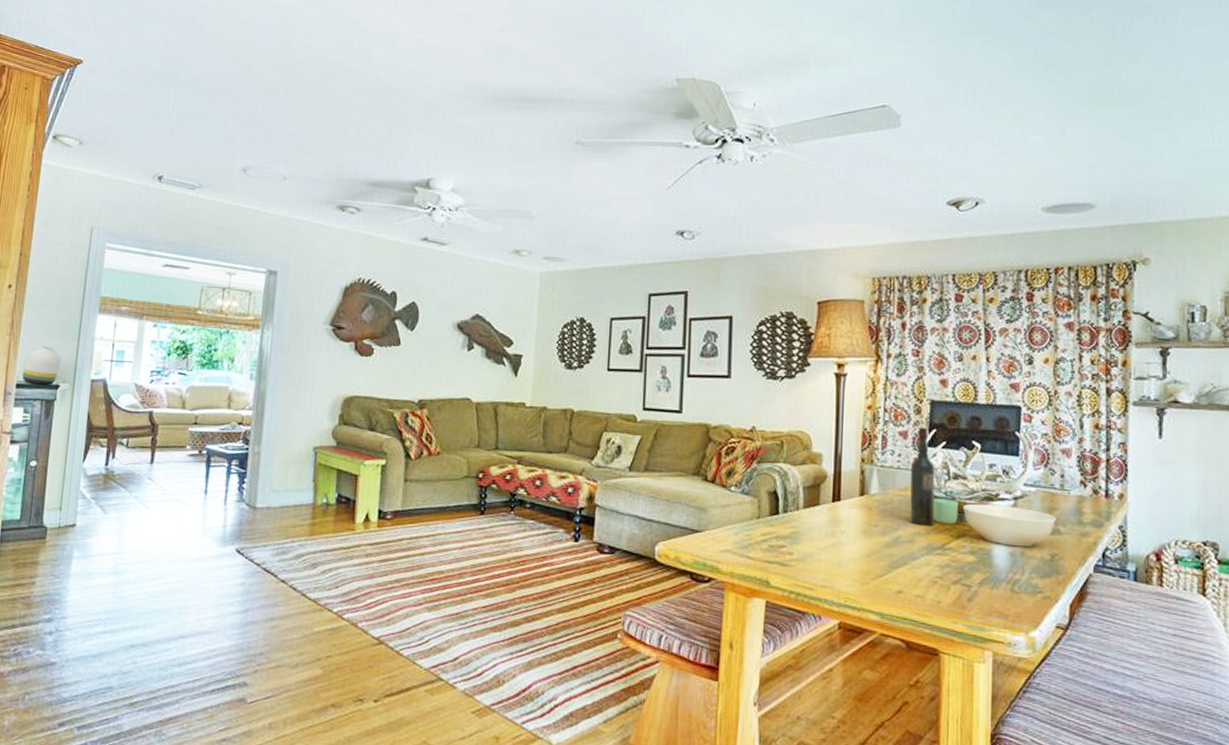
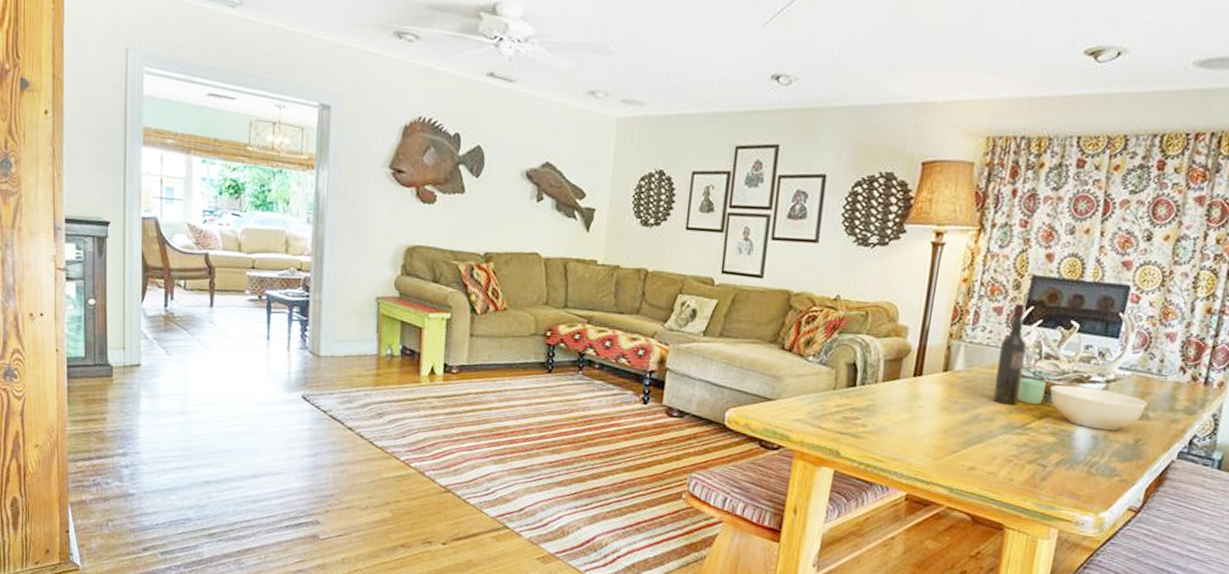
vase: present [22,346,62,386] -> none [70,179,109,223]

